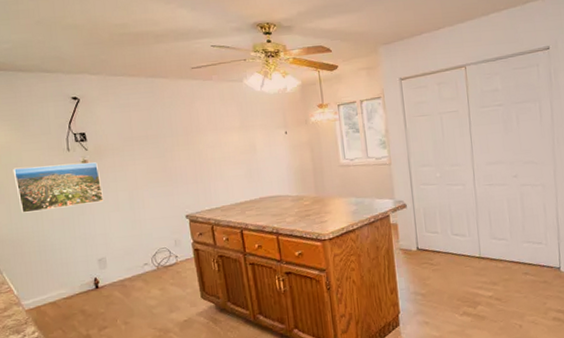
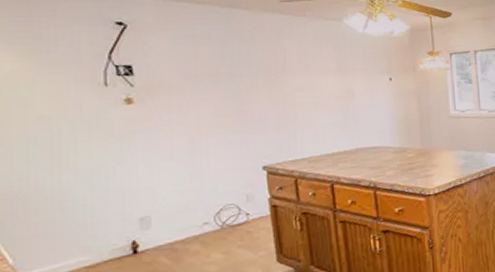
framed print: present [13,162,104,213] -> none [19,100,152,161]

